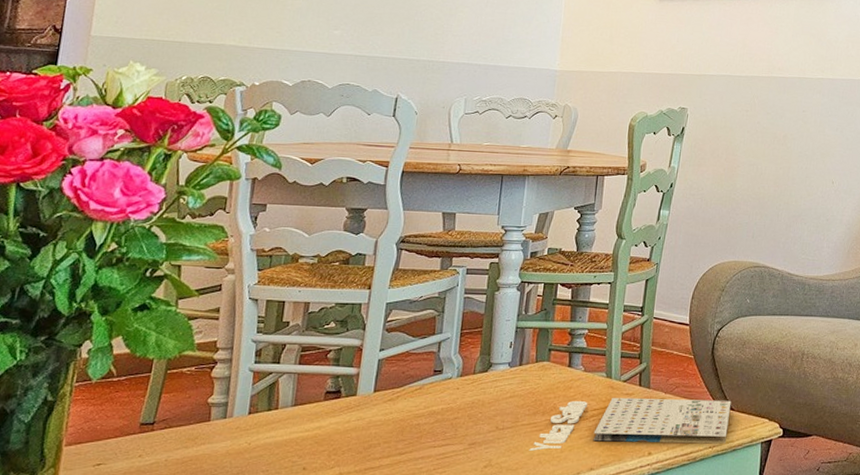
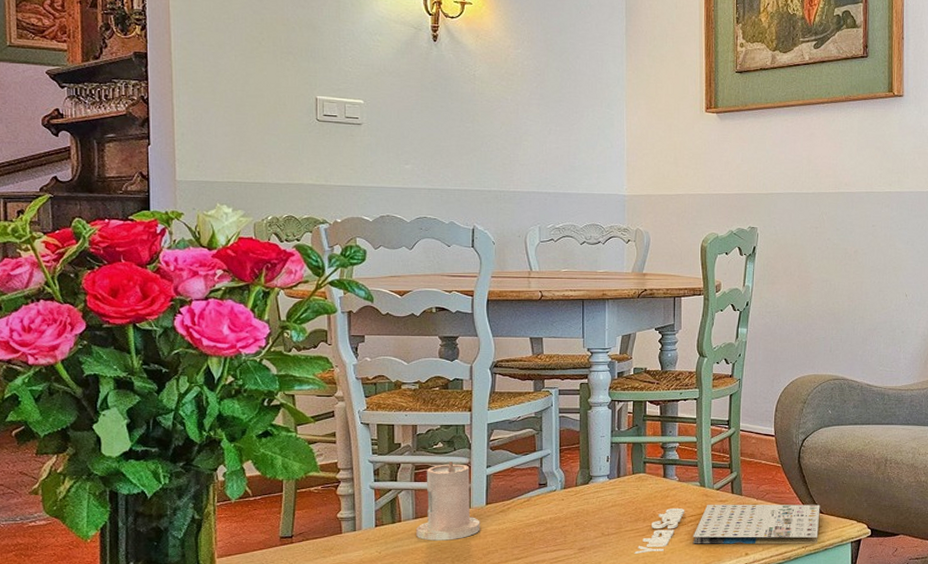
candle: none [293,343,365,431] -> present [416,462,480,541]

